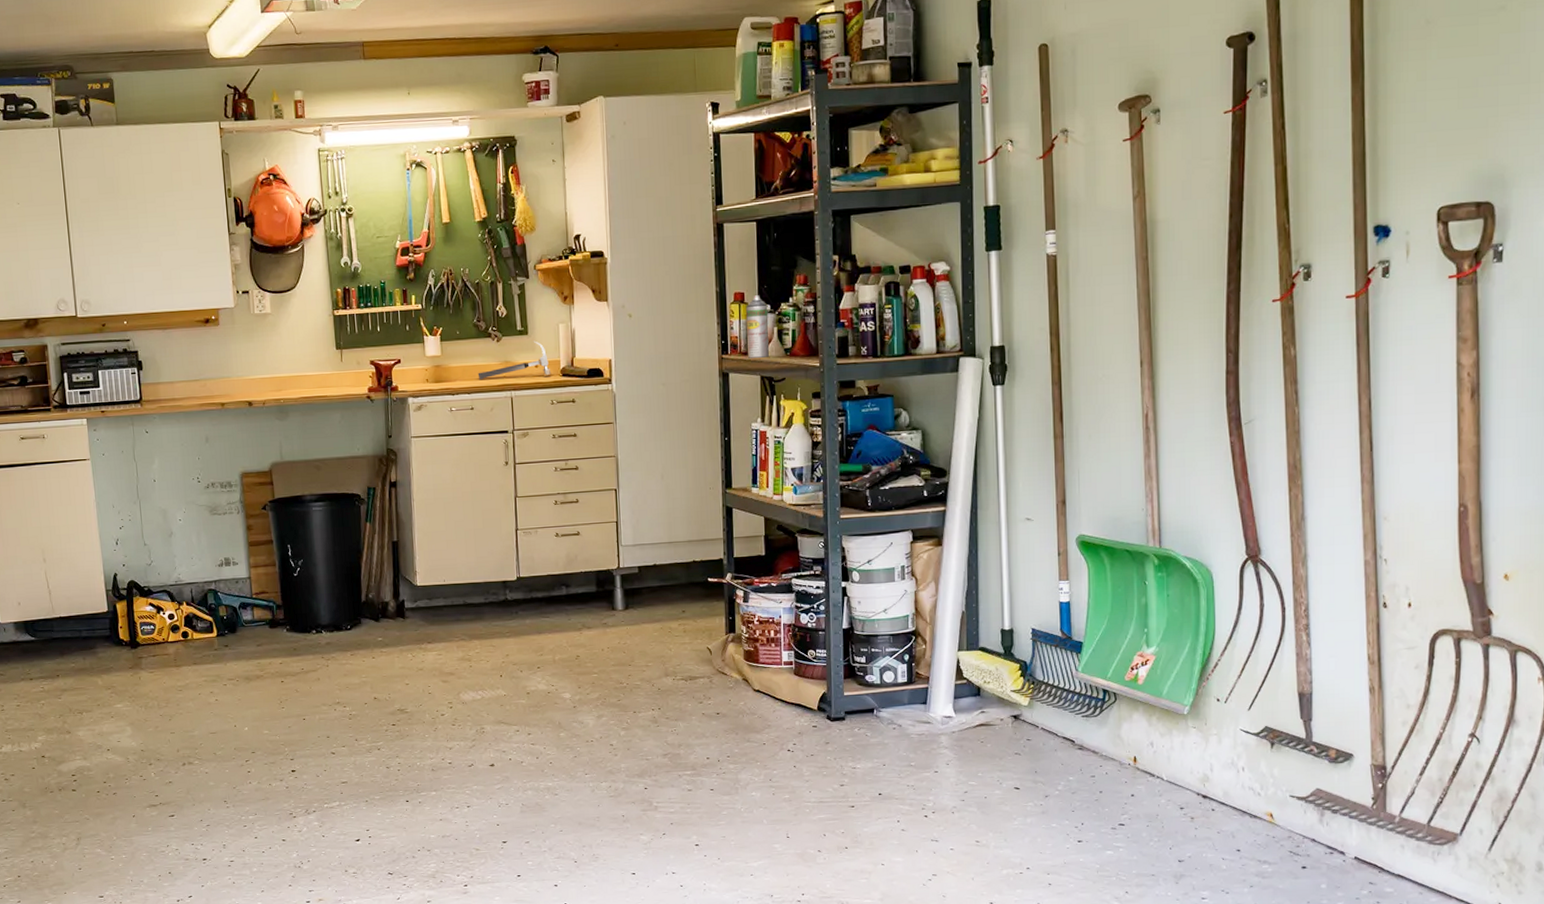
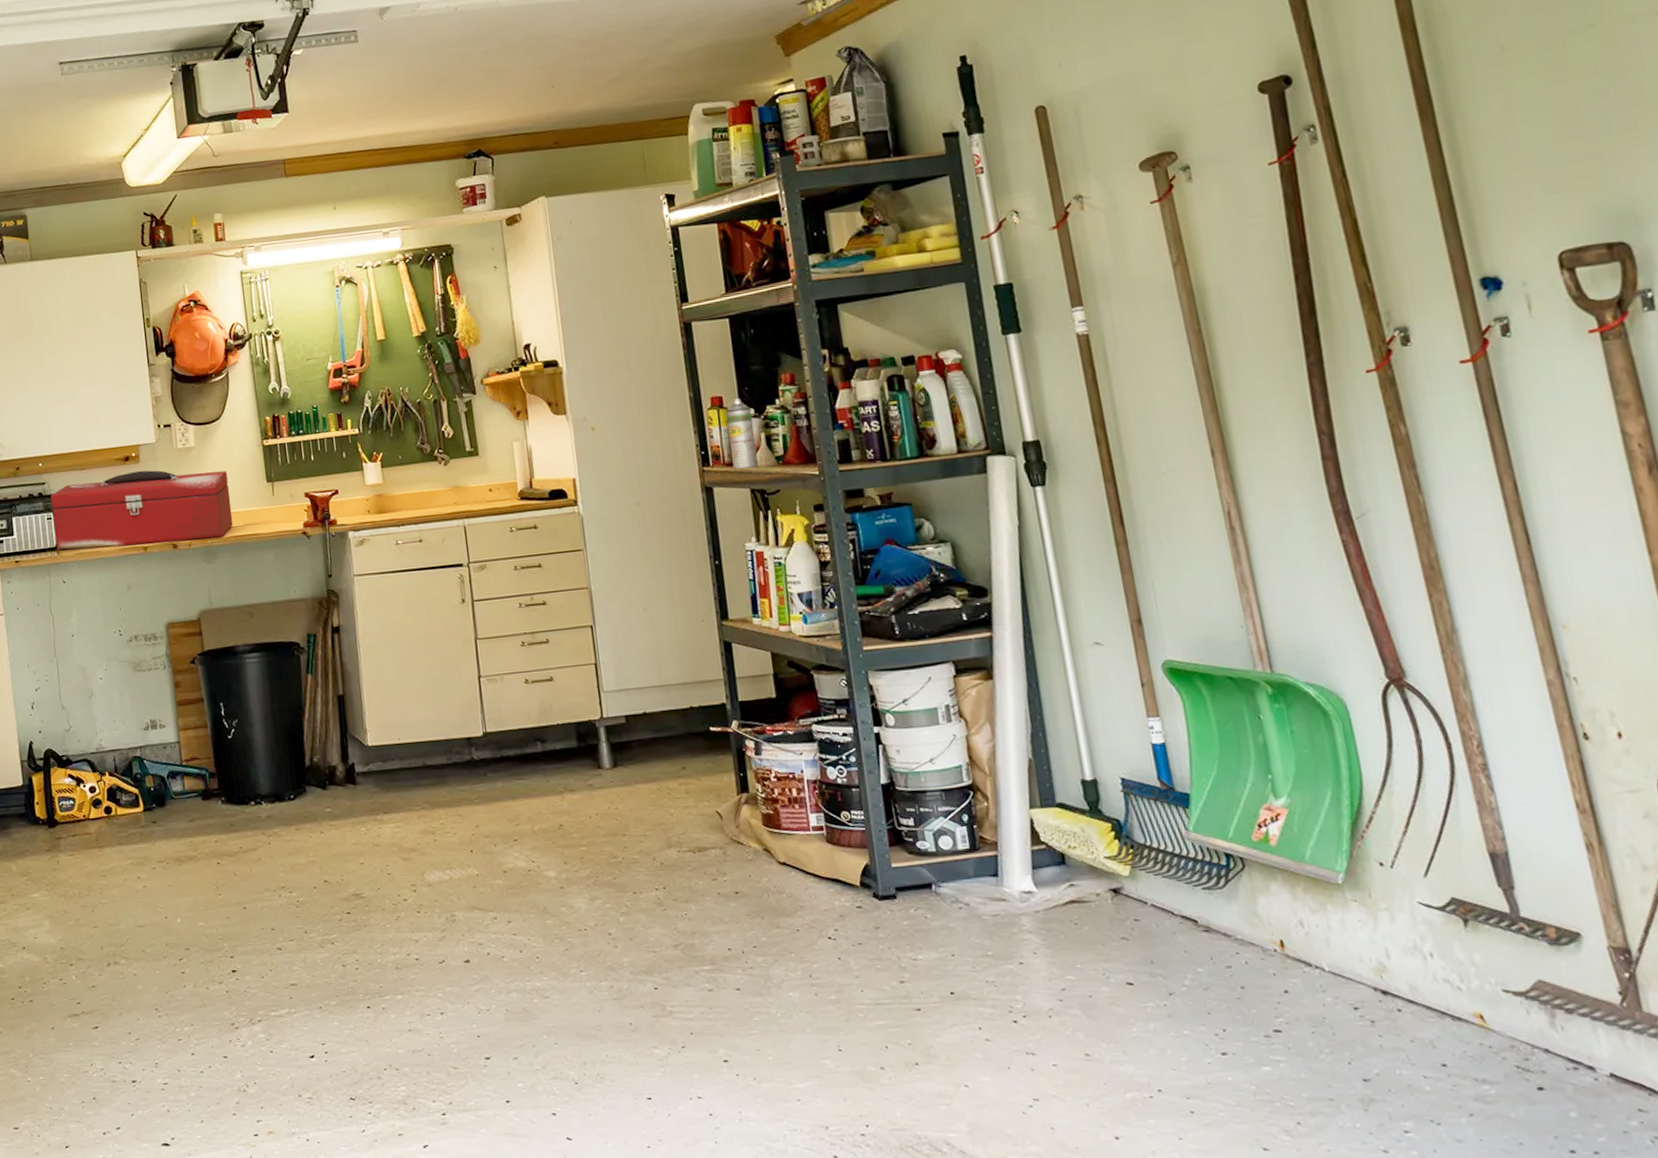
toolbox: none [135,332,304,403] -> present [51,470,233,551]
hammer: present [477,342,552,381] -> none [424,463,508,509]

